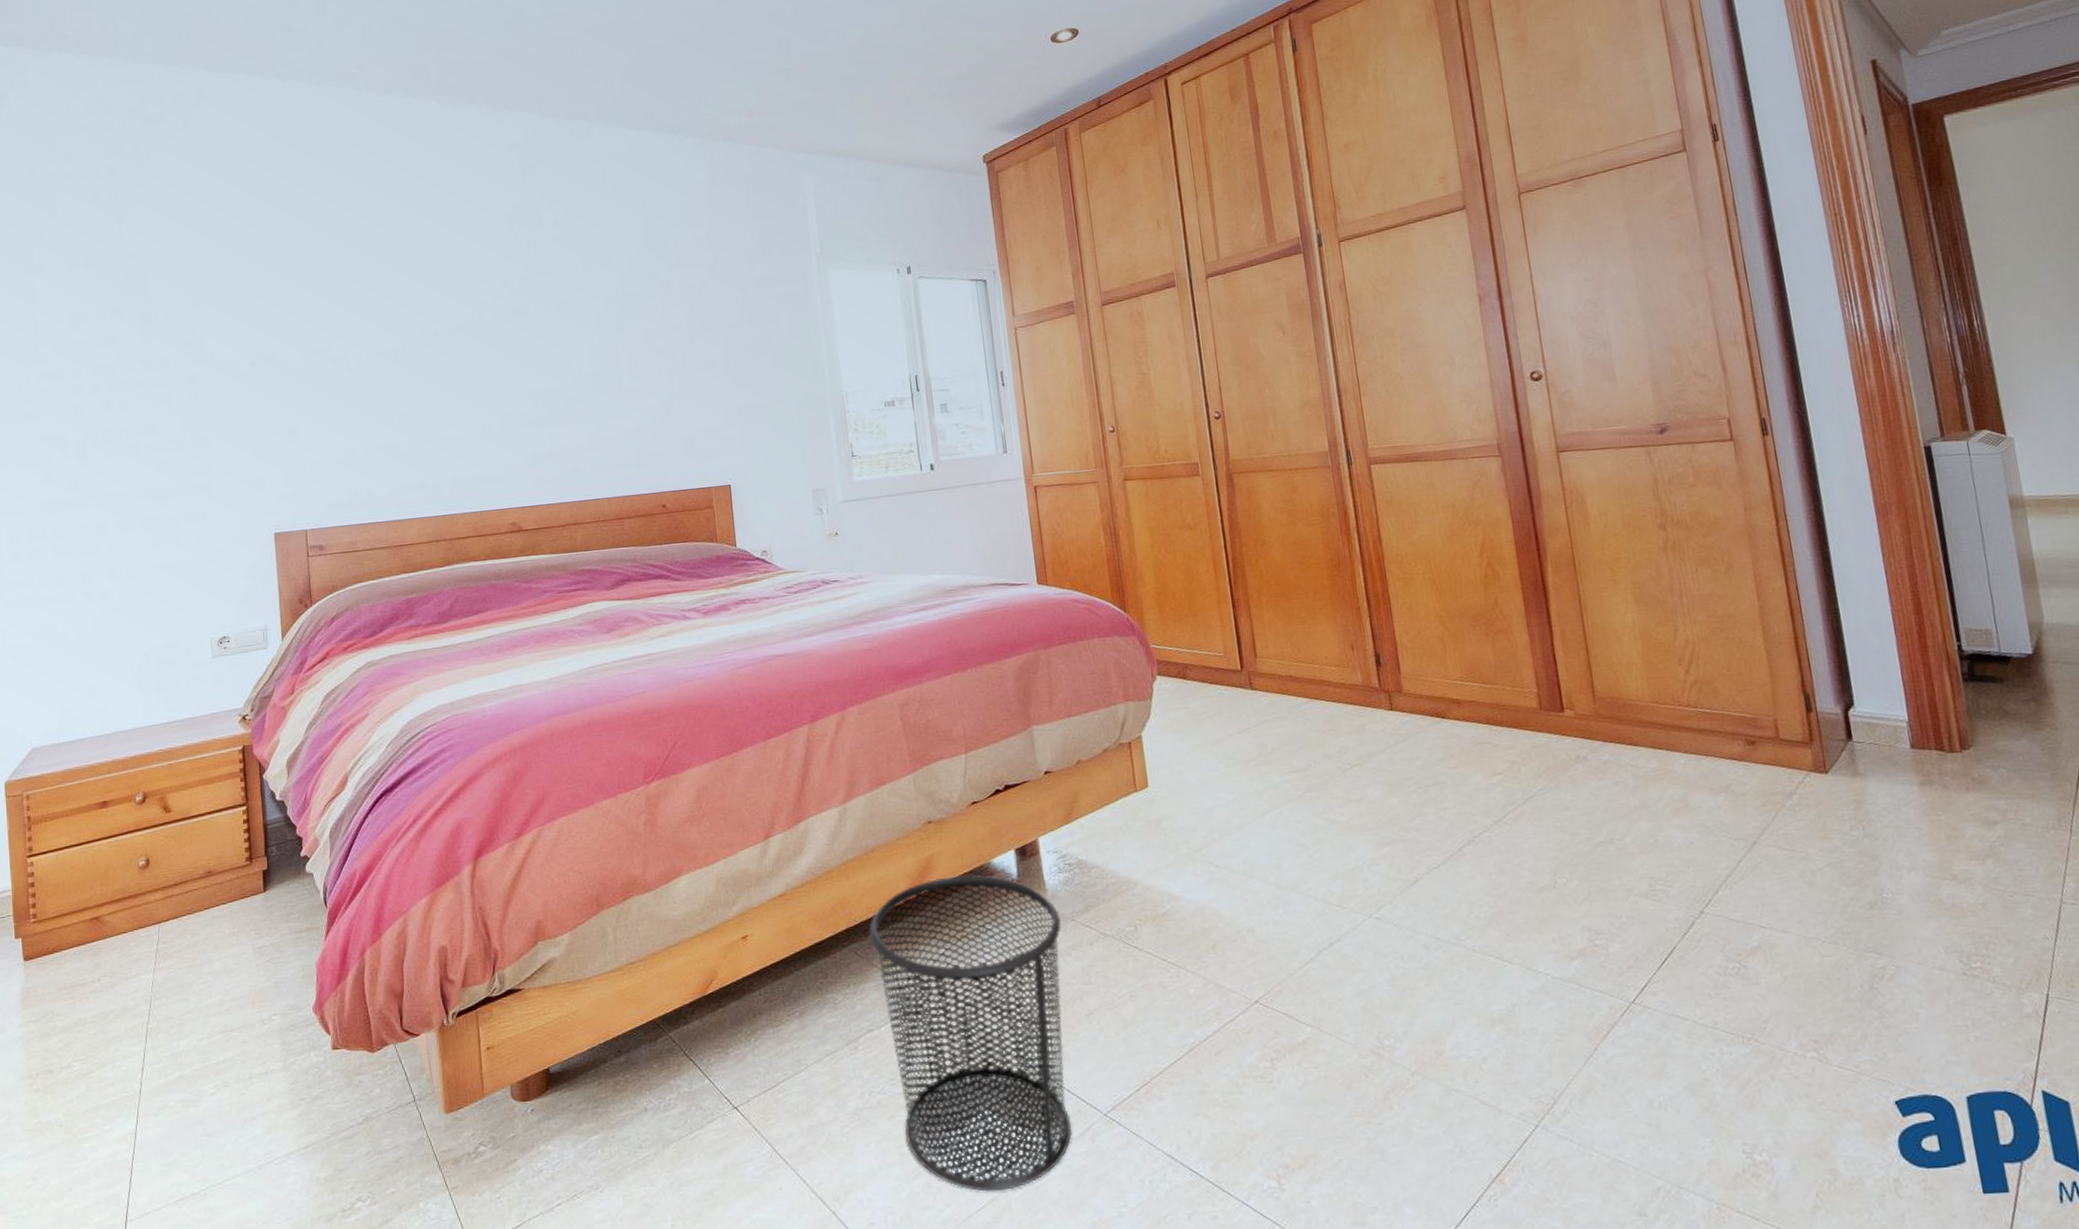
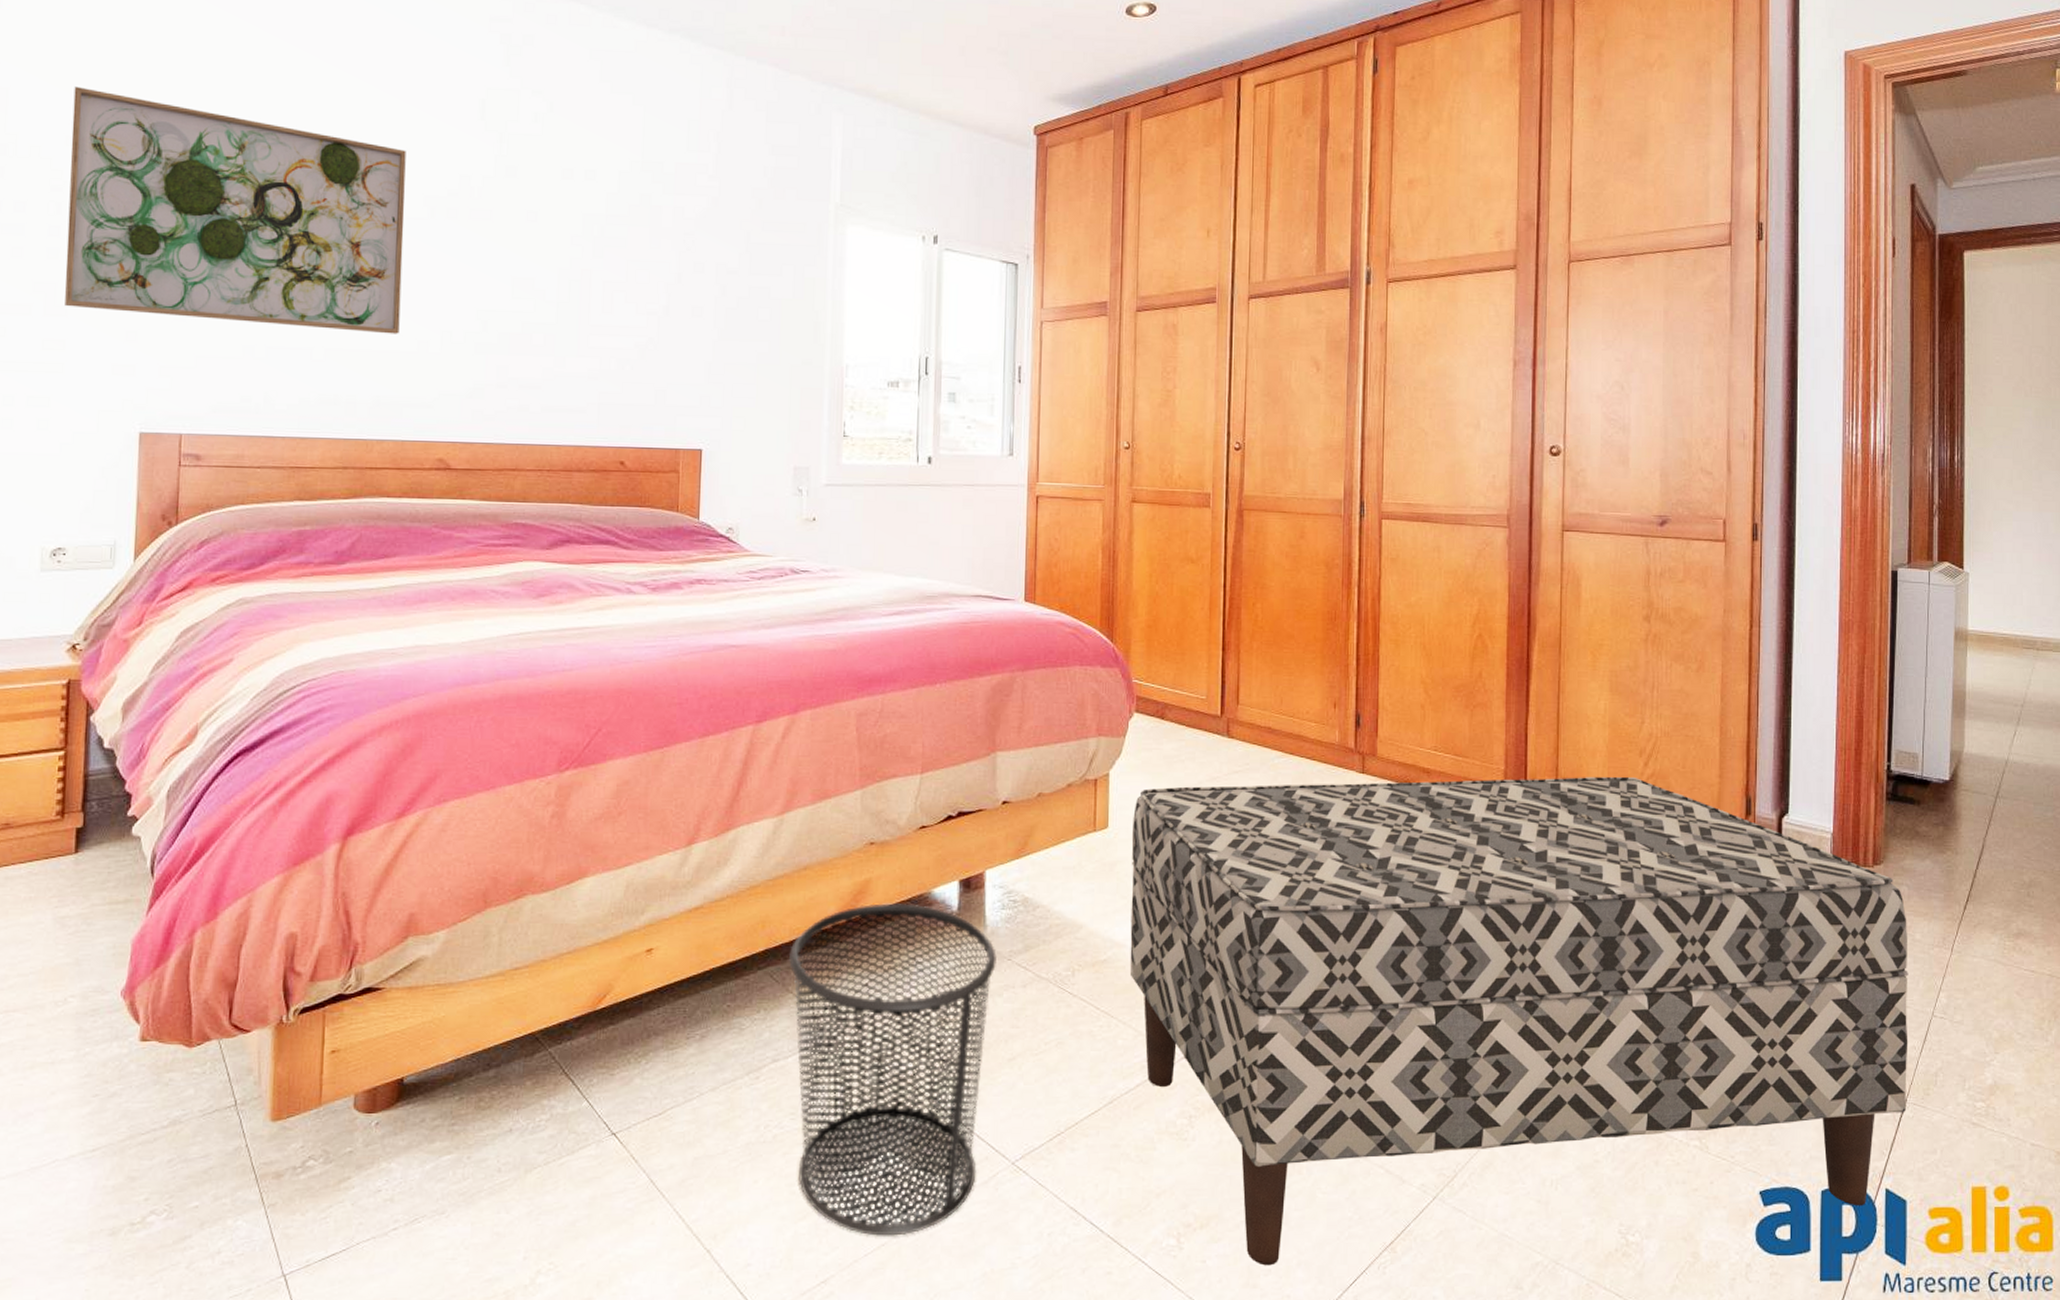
wall art: none [195,259,467,438] -> present [65,86,406,334]
bench: none [1170,685,2050,1204] -> present [1129,776,1908,1266]

